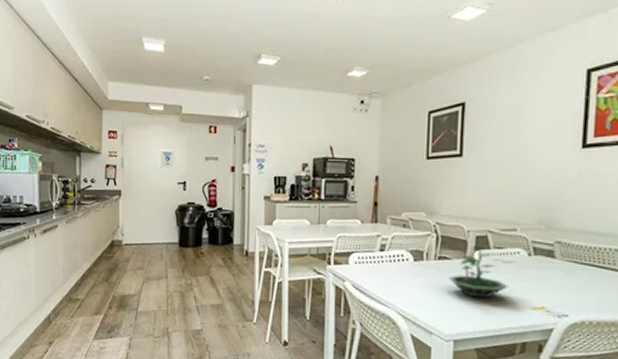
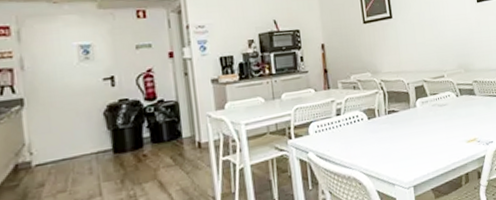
terrarium: present [448,245,509,298] -> none [399,94,447,143]

